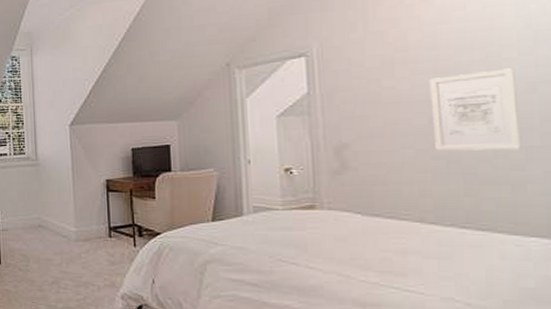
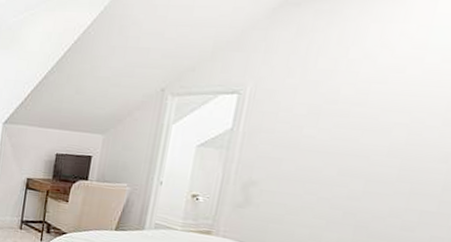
wall art: present [429,68,522,151] -> none [336,133,434,212]

